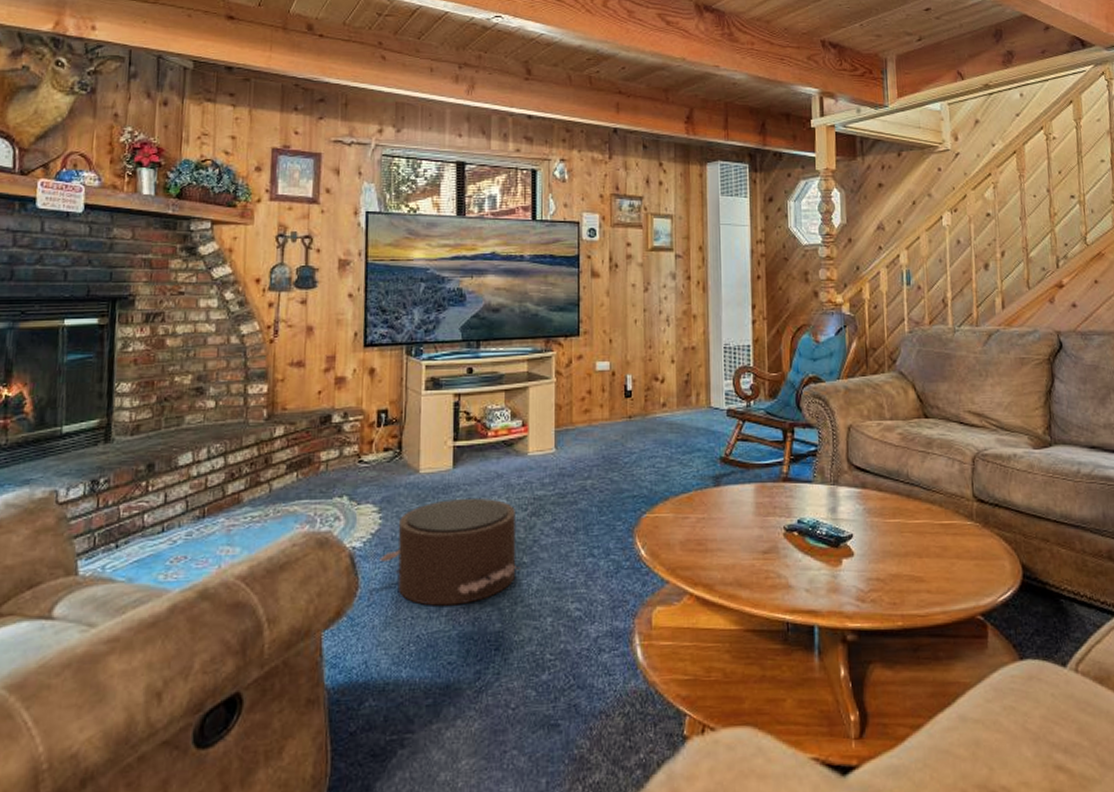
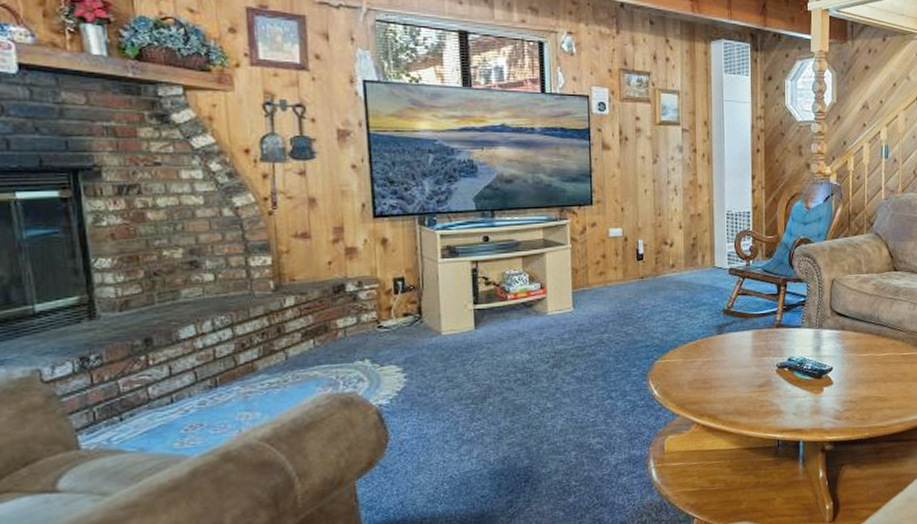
pouf: present [378,499,521,606] -> none [406,354,545,450]

